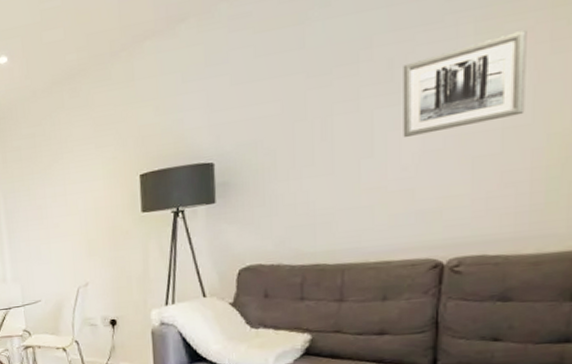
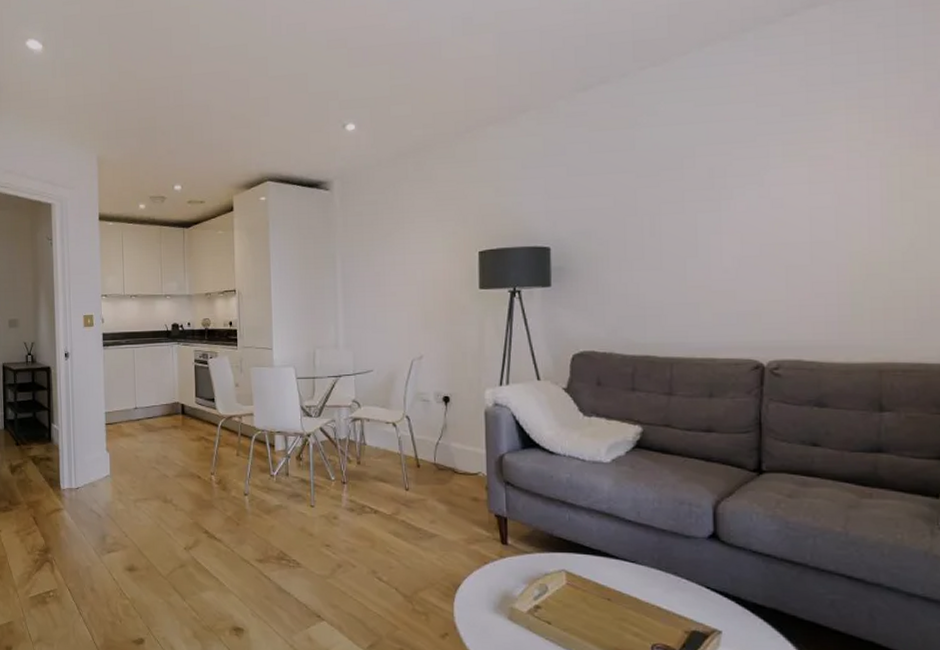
wall art: present [403,30,527,138] -> none [722,157,829,242]

